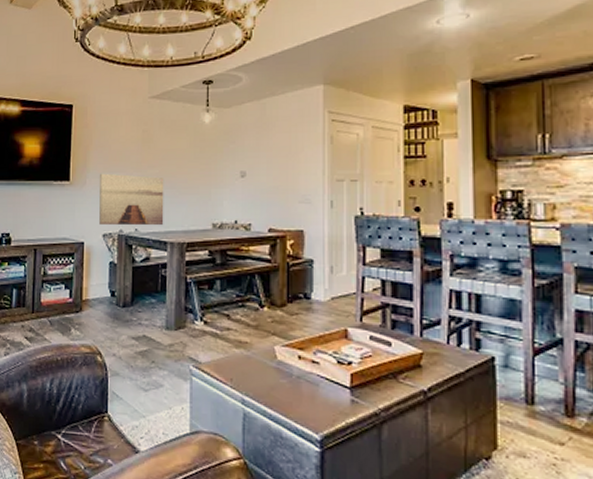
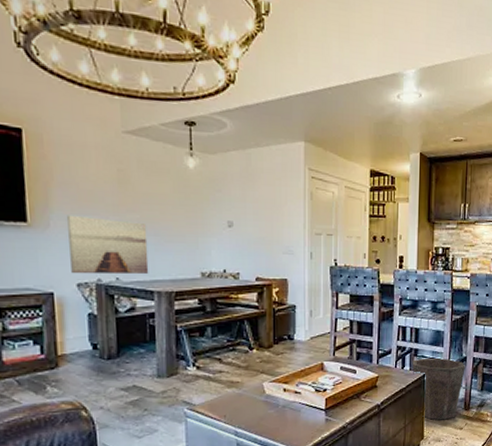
waste bin: none [473,334,562,427] -> present [412,357,465,420]

